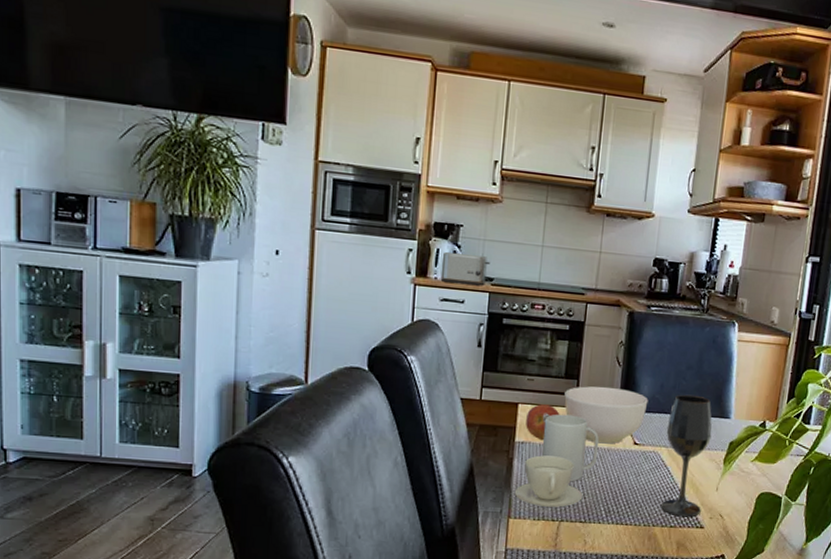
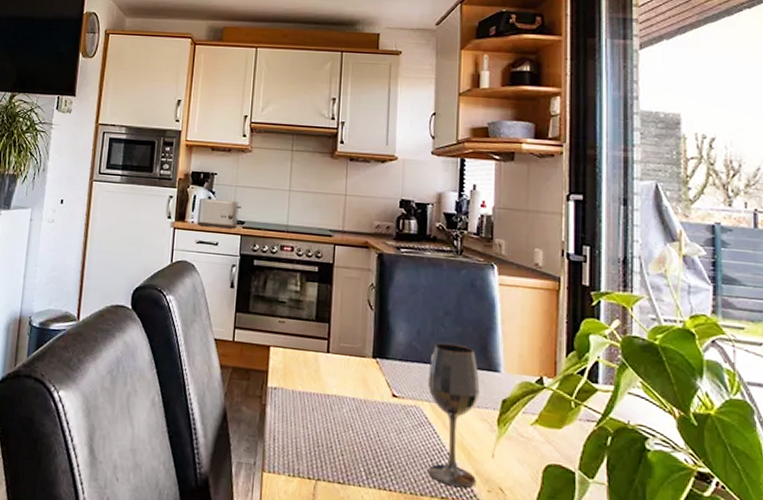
teacup: present [514,455,583,508] -> none [268,403,340,464]
fruit: present [526,404,560,441] -> none [278,348,312,387]
mug: present [542,414,599,482] -> none [295,359,355,436]
bowl: present [564,386,649,444] -> none [316,330,405,395]

